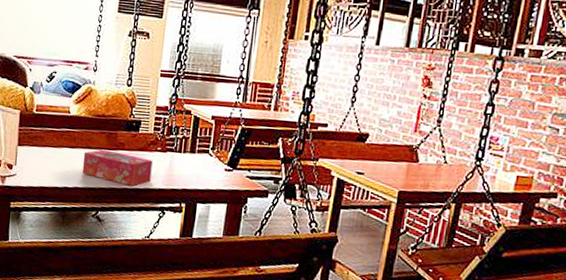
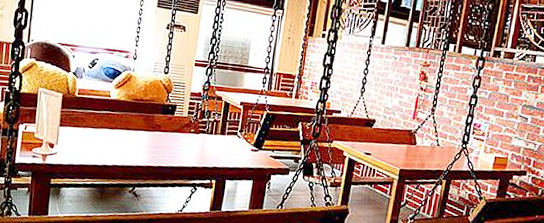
tissue box: present [82,149,153,186] -> none [120,130,186,164]

